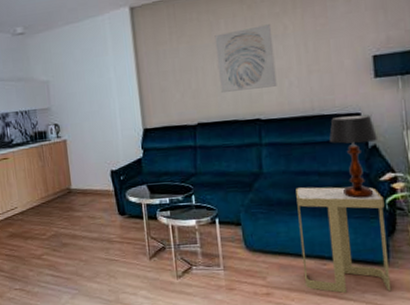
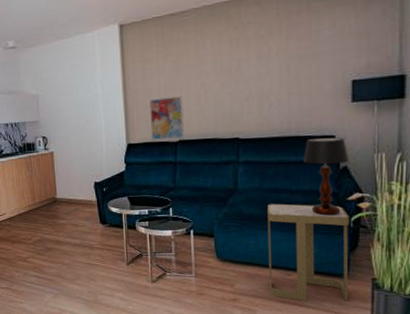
wall art: none [164,76,203,125] -> present [149,95,184,141]
wall art: present [214,24,277,94] -> none [200,46,257,113]

